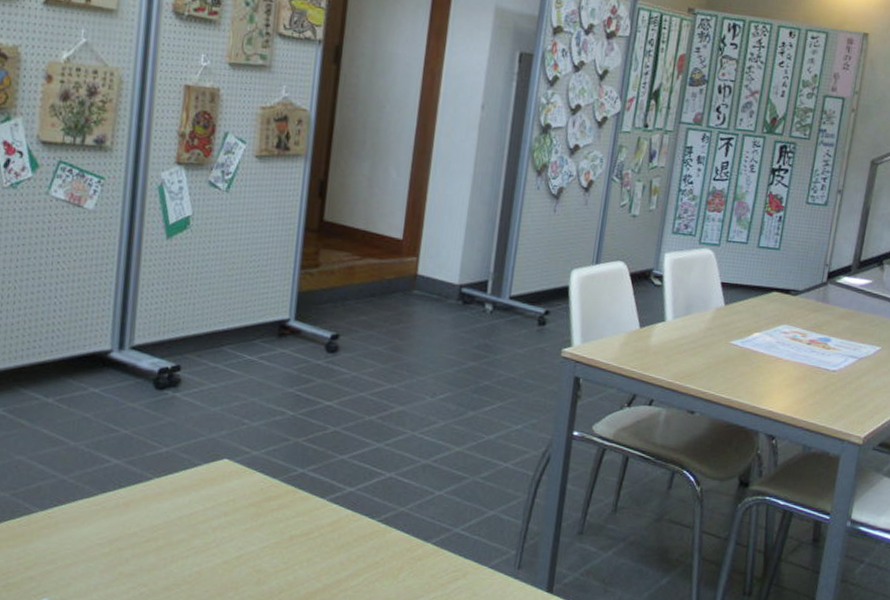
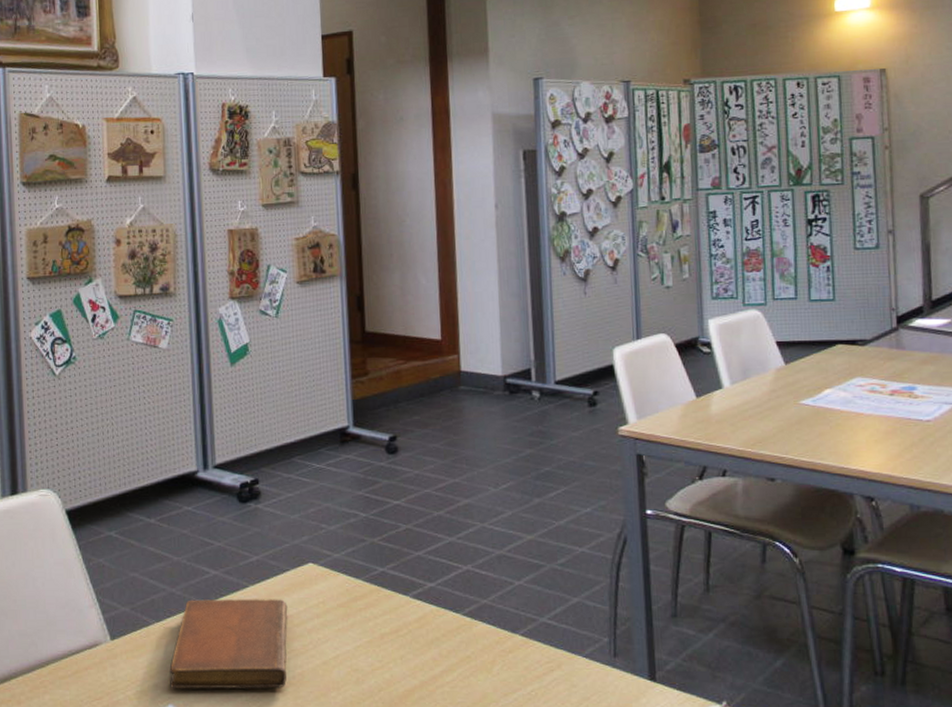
notebook: none [47,489,194,586] -> present [169,599,288,689]

